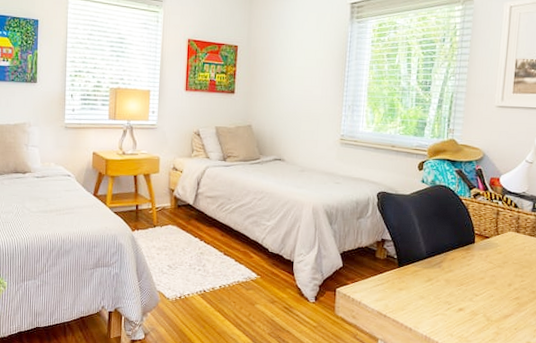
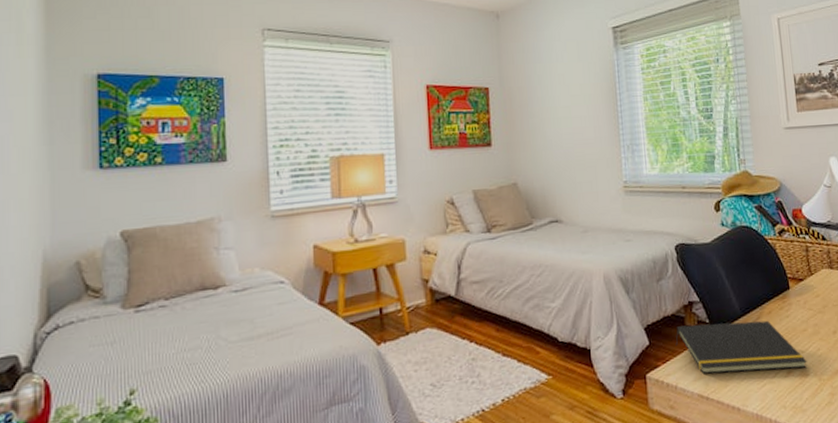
notepad: none [365,257,479,308] -> present [675,320,807,375]

